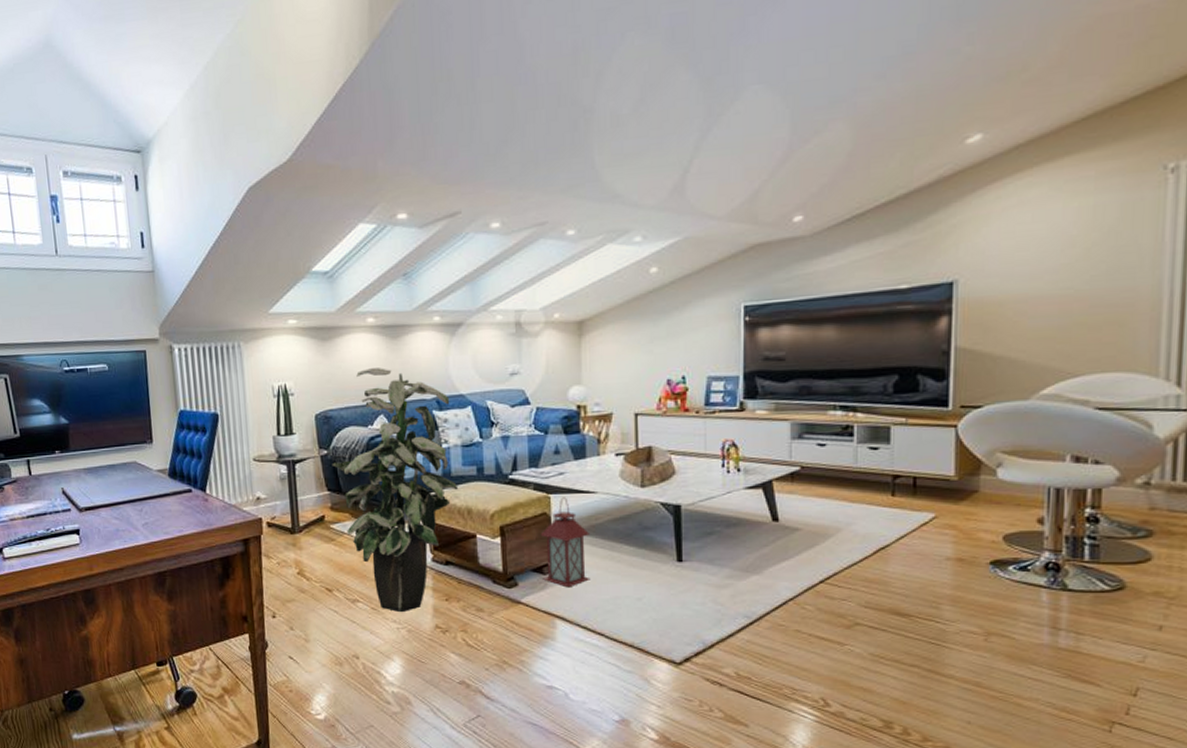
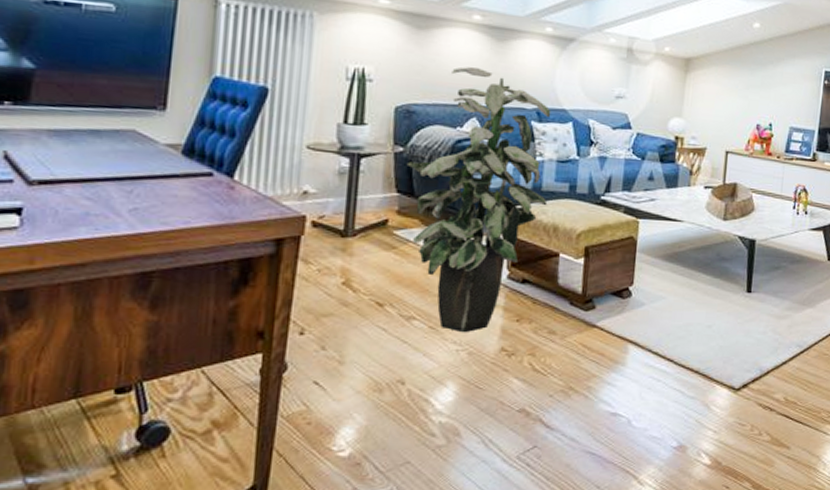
lantern: present [540,497,591,588] -> none [621,223,673,313]

